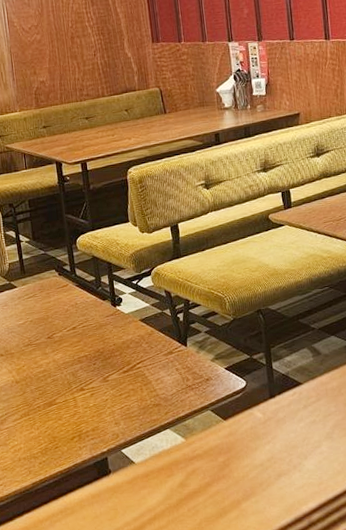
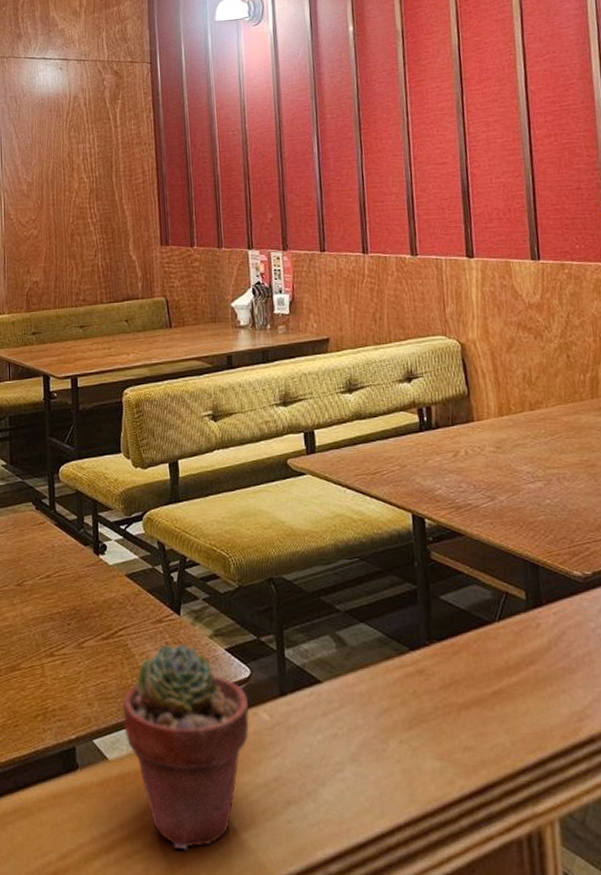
potted succulent: none [144,367,247,521] -> present [123,643,250,850]

